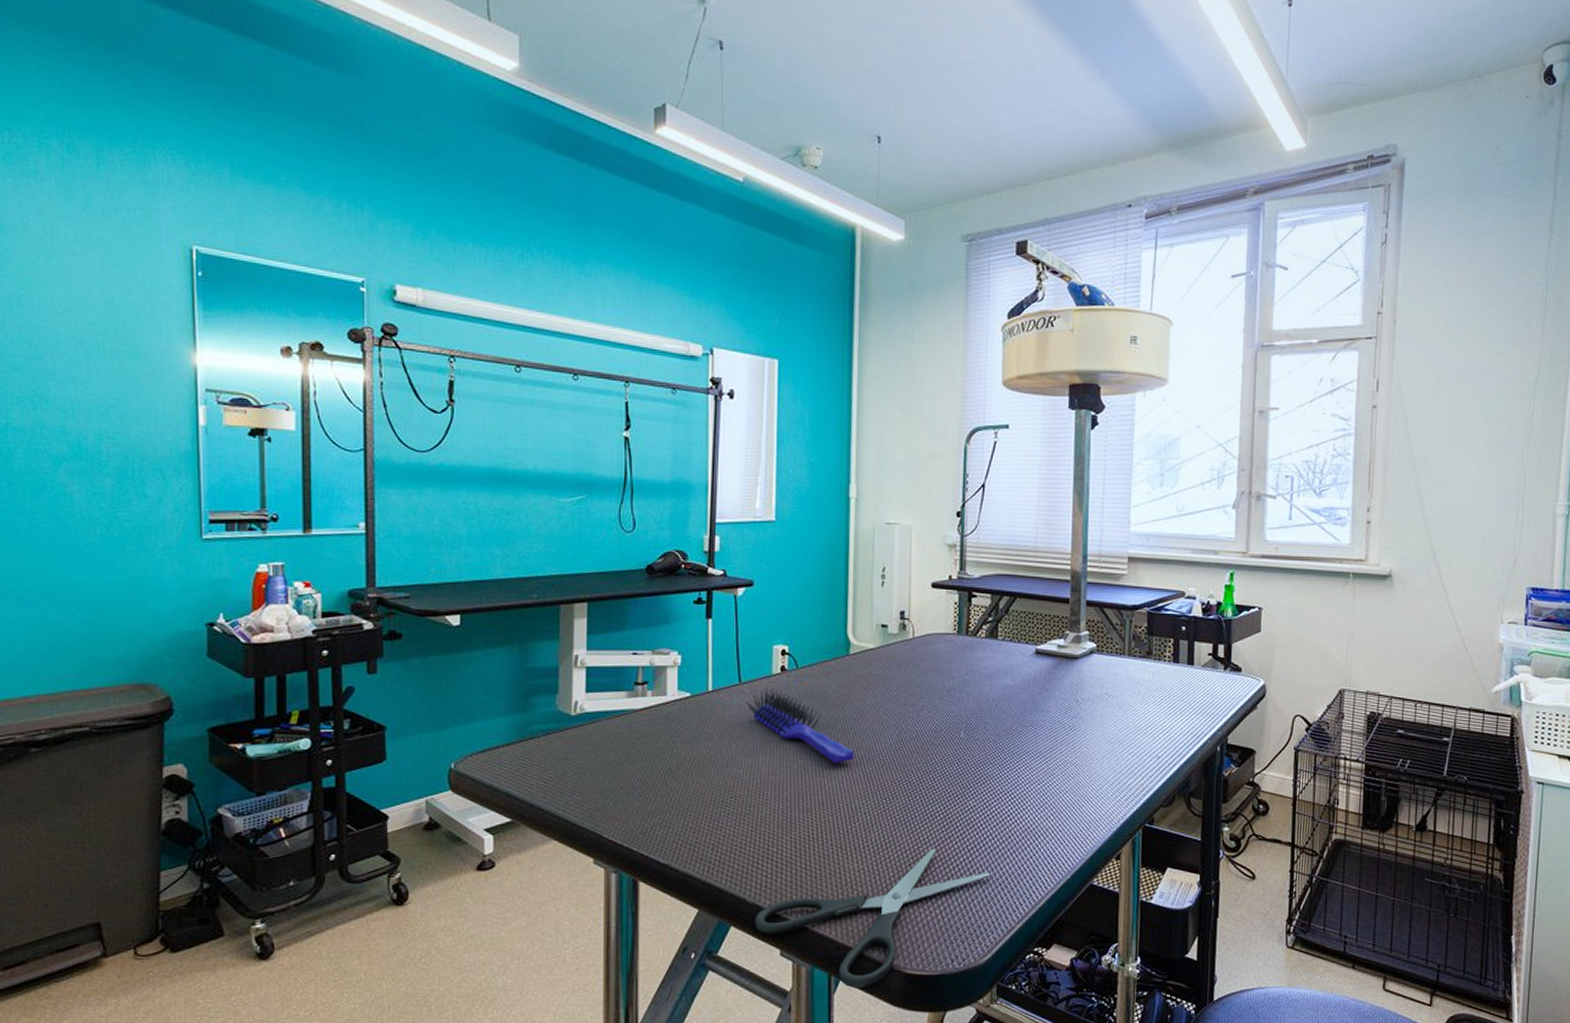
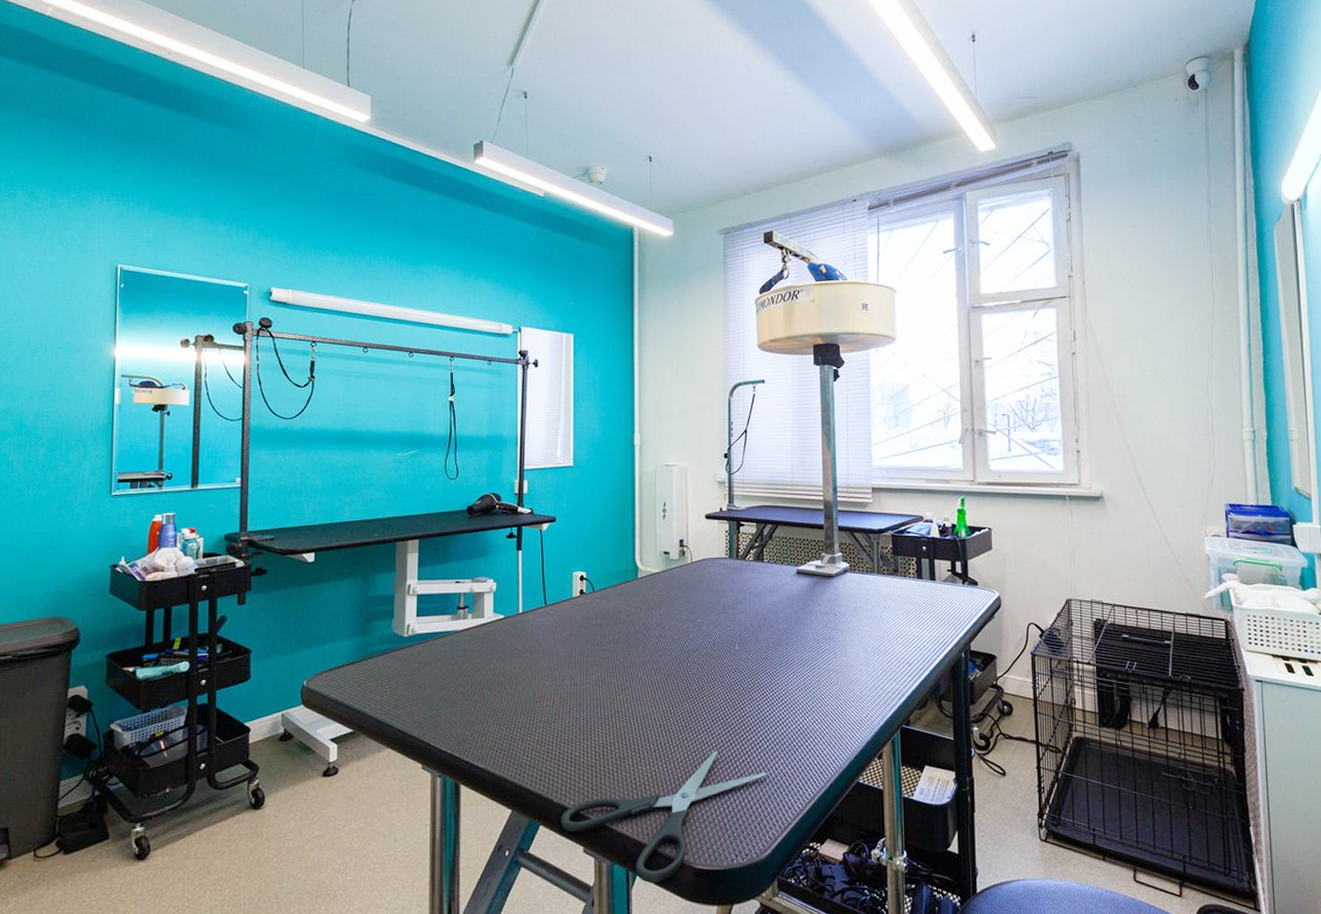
hairbrush: present [745,687,854,764] -> none [550,608,644,675]

